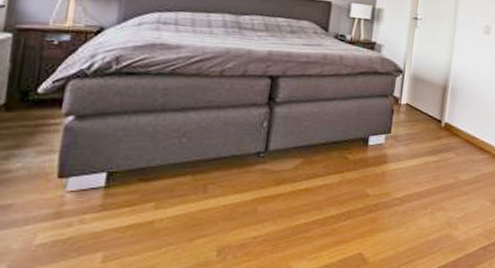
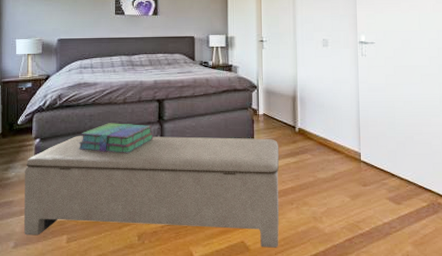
bench: none [28,114,420,260] -> present [24,135,280,248]
stack of books: none [139,101,258,143] -> present [78,123,154,154]

